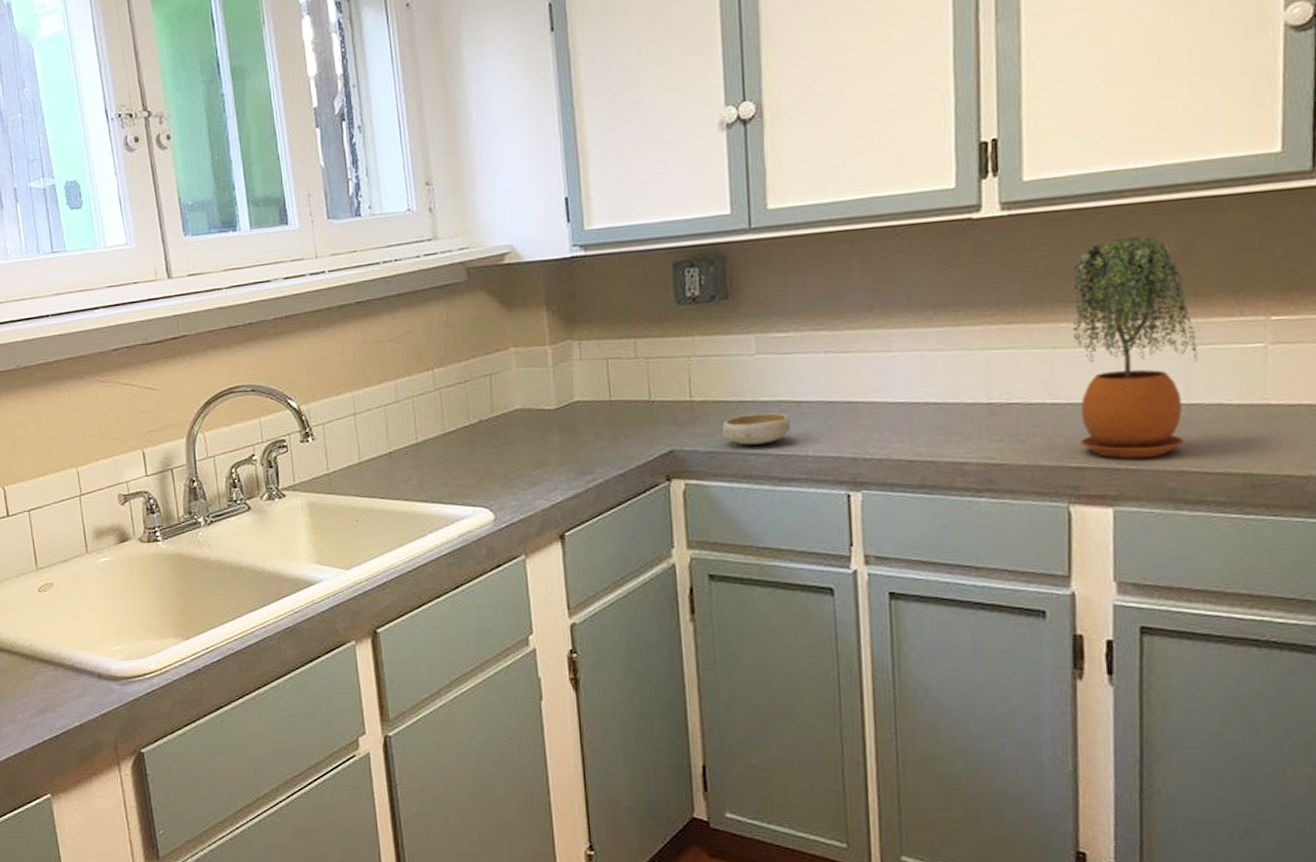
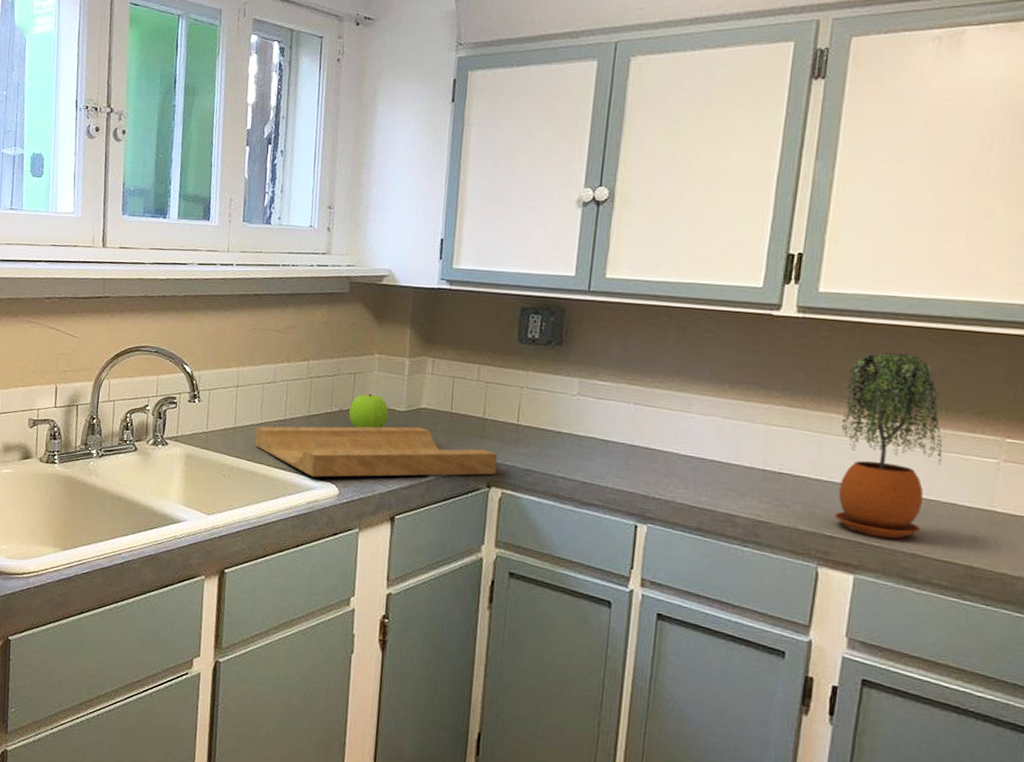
cutting board: none [385,423,675,504] -> present [255,426,498,477]
apple: none [490,395,538,439] -> present [348,393,389,429]
bowl: present [721,412,791,446] -> none [539,443,597,471]

